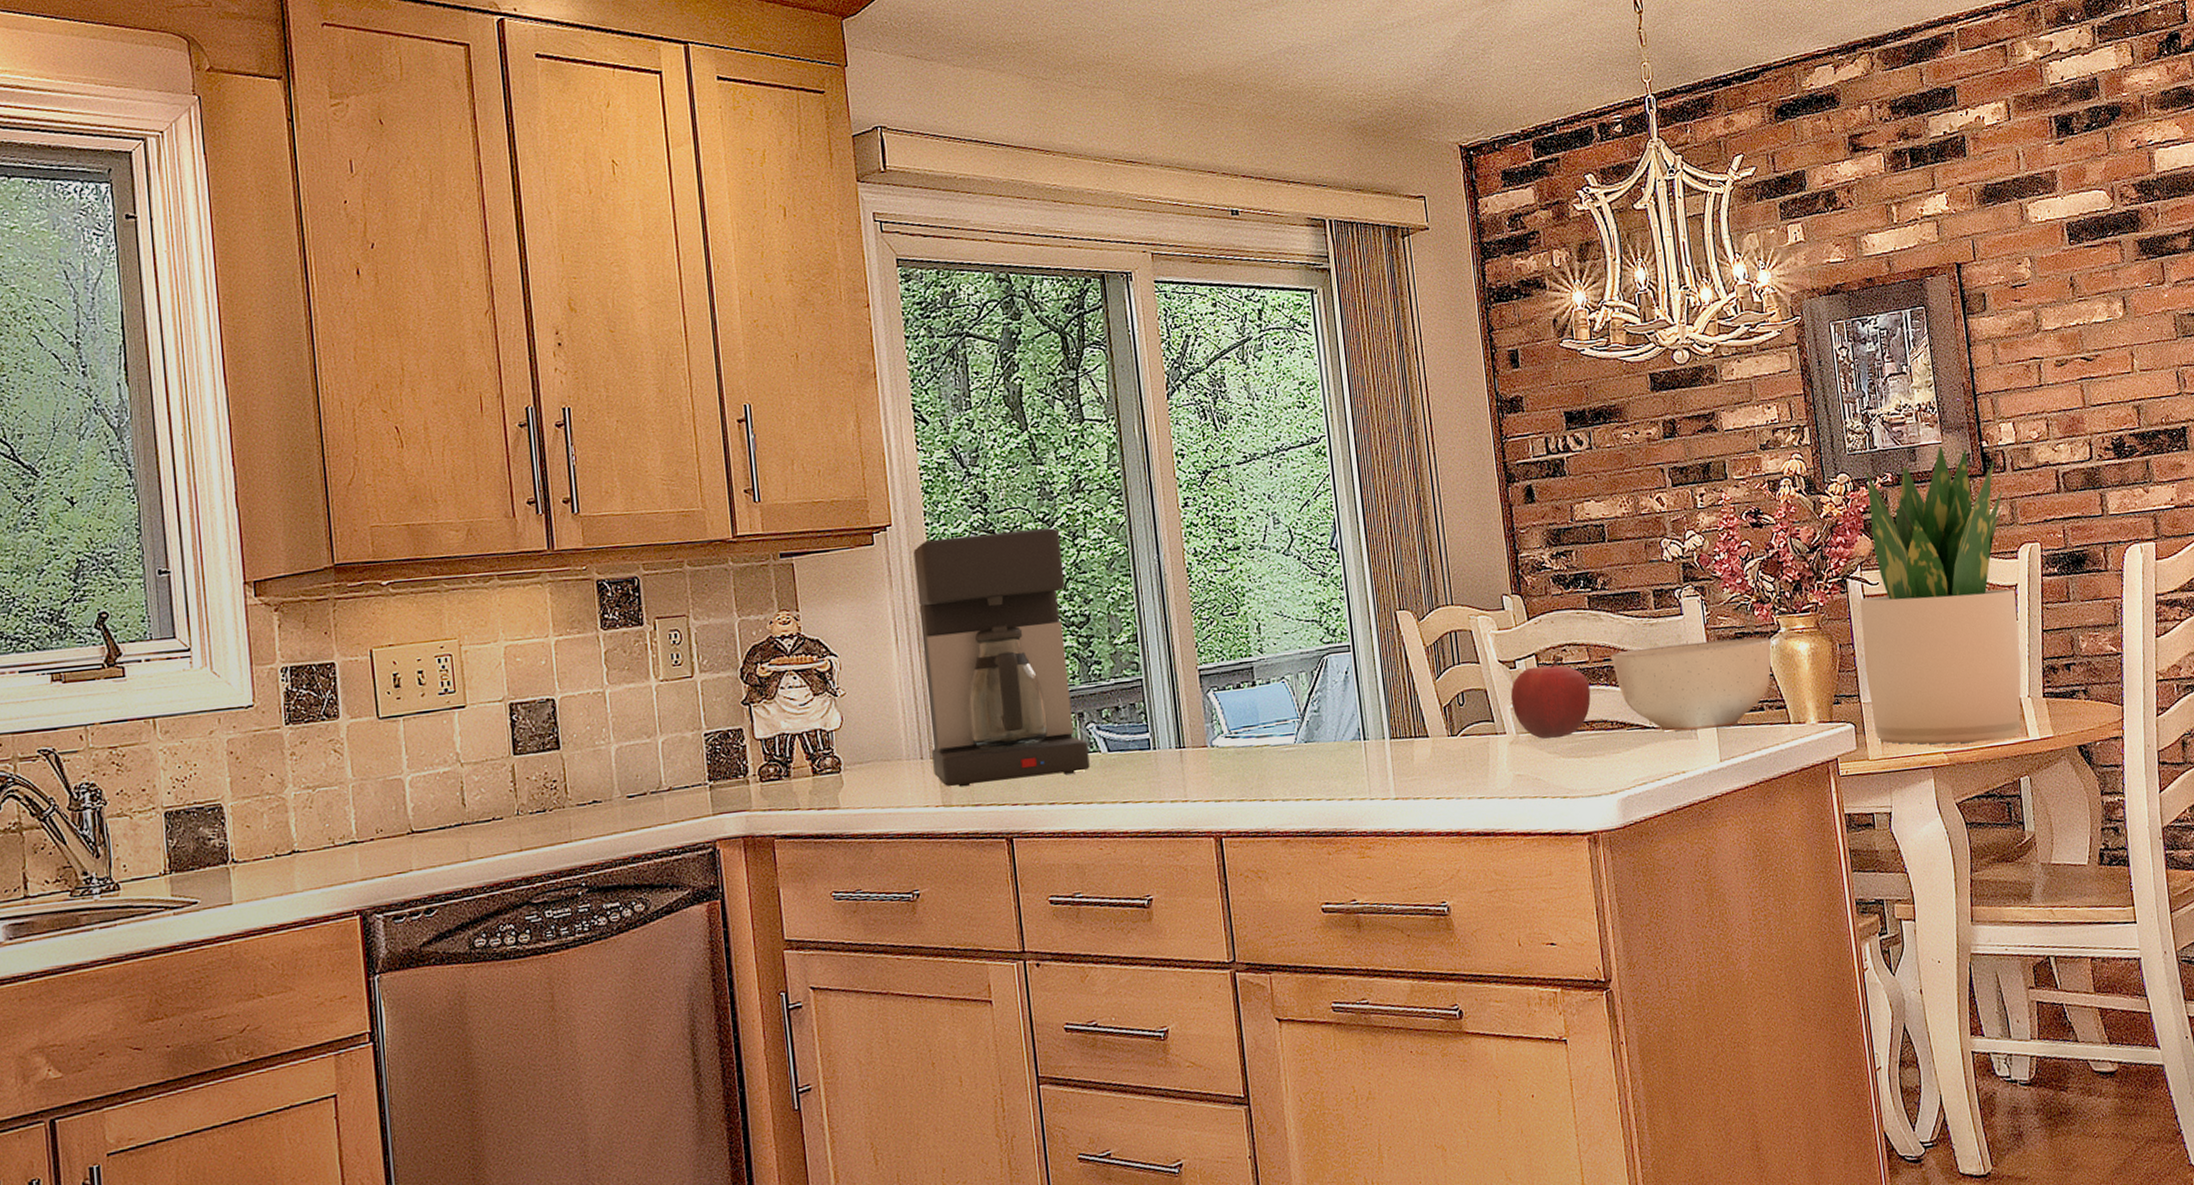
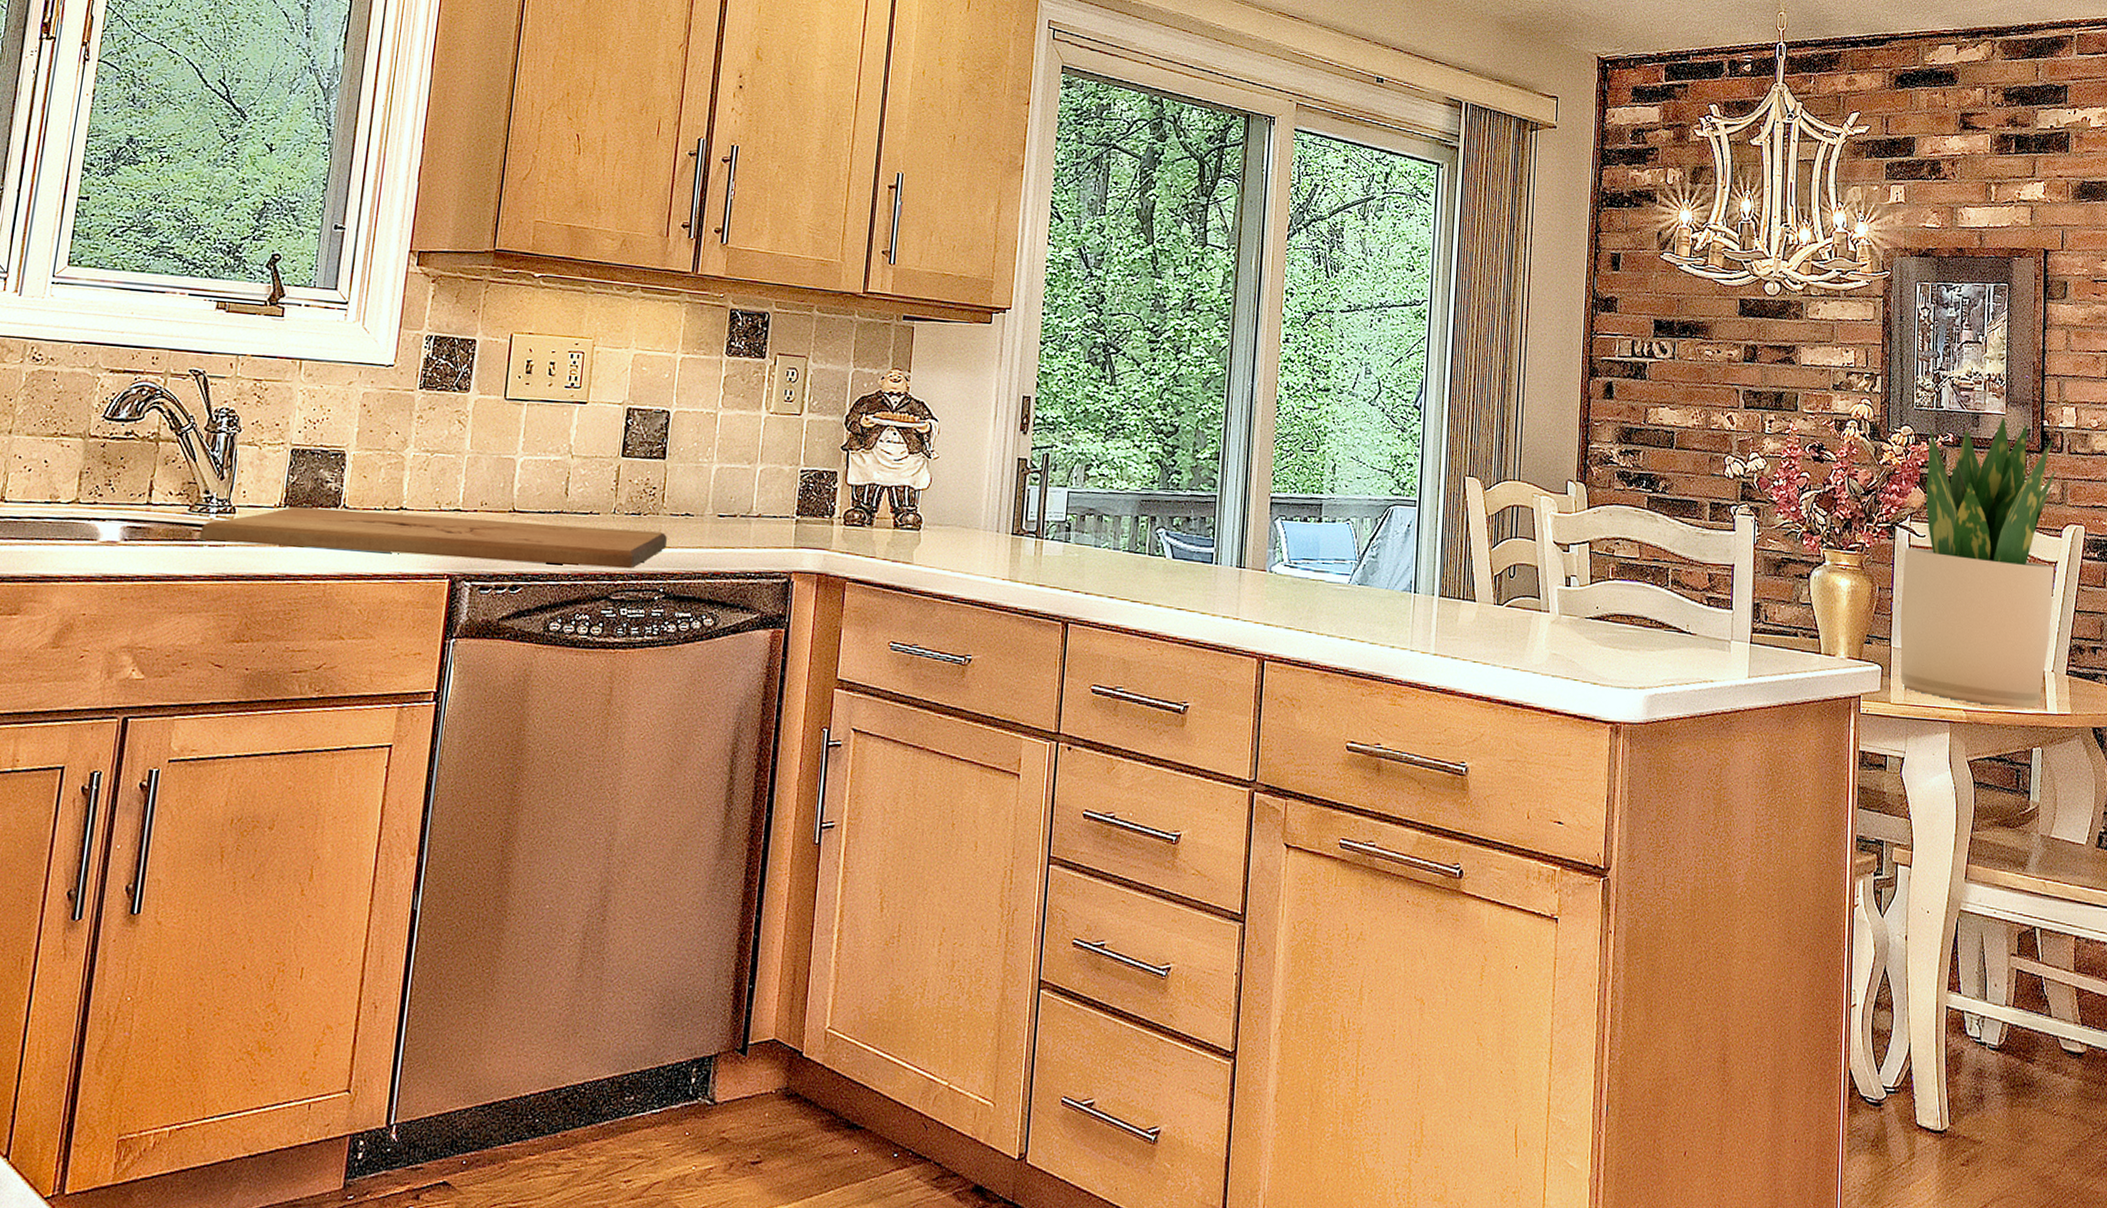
cutting board: none [87,825,581,924] -> present [200,506,667,569]
coffee maker: present [913,527,1090,788] -> none [1006,328,1165,573]
fruit: present [1510,656,1591,739] -> none [1559,548,1636,626]
bowl: present [1611,638,1772,732] -> none [1661,554,1814,646]

